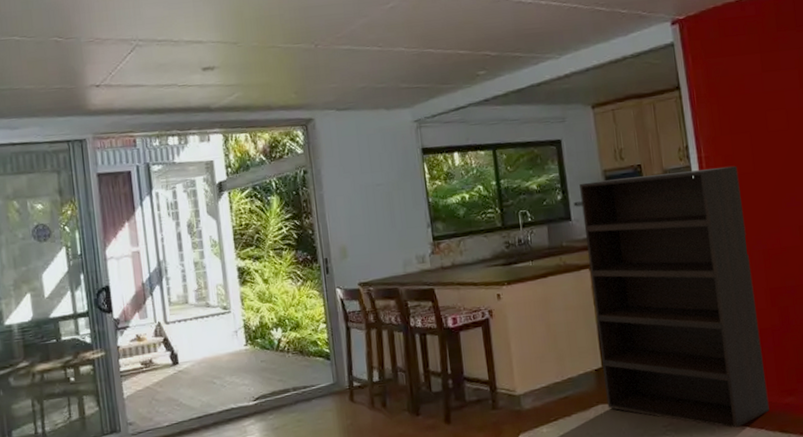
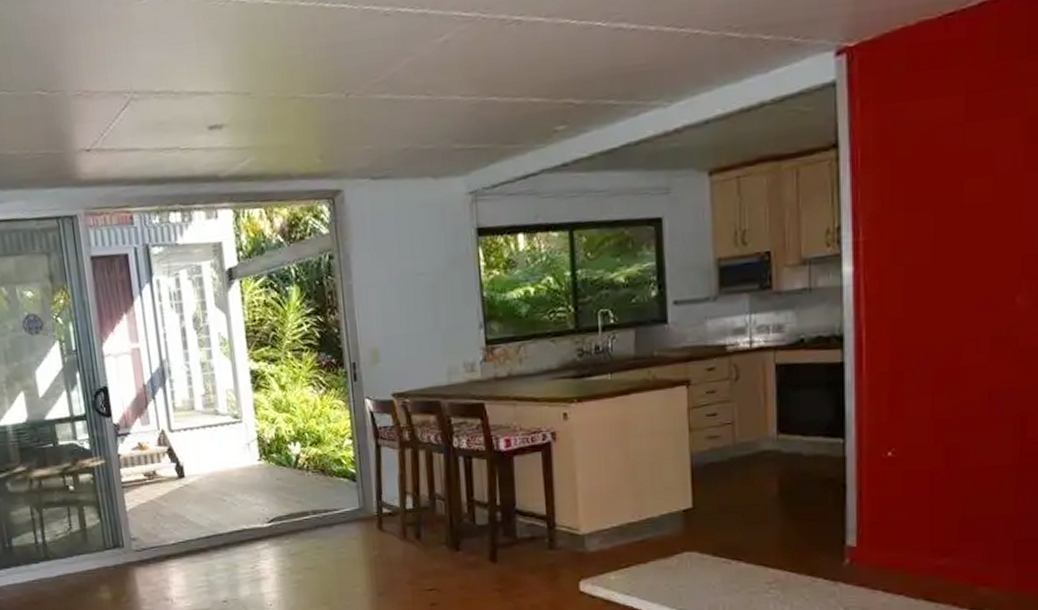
bookshelf: present [579,166,770,428] -> none [683,255,914,591]

